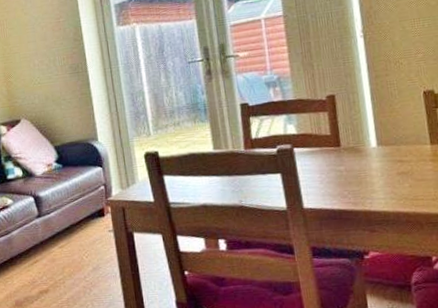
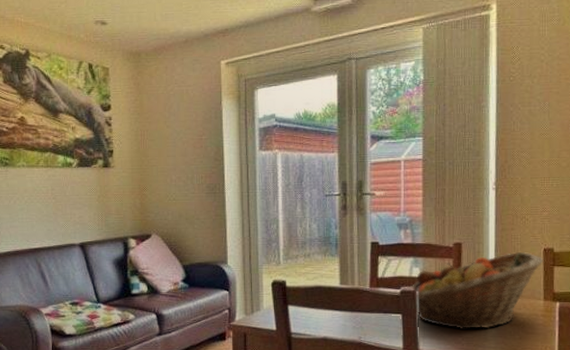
fruit basket: none [285,96,425,183] -> present [409,251,544,329]

